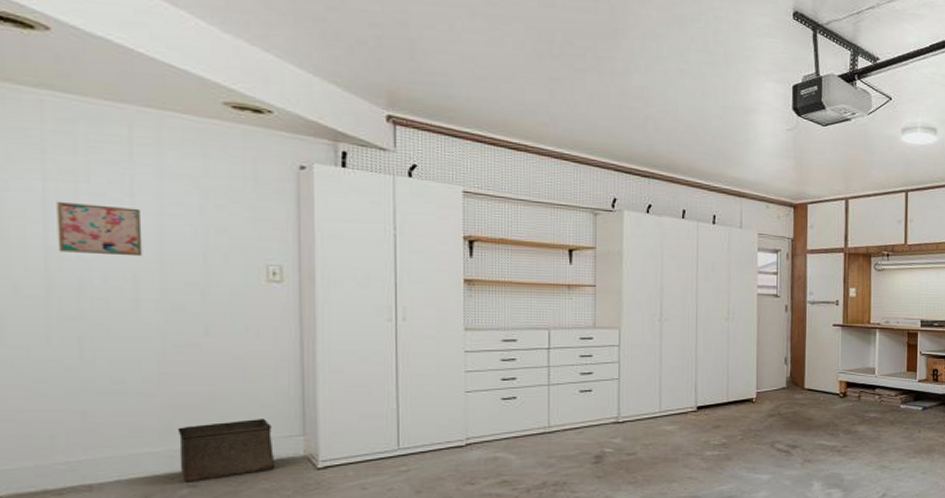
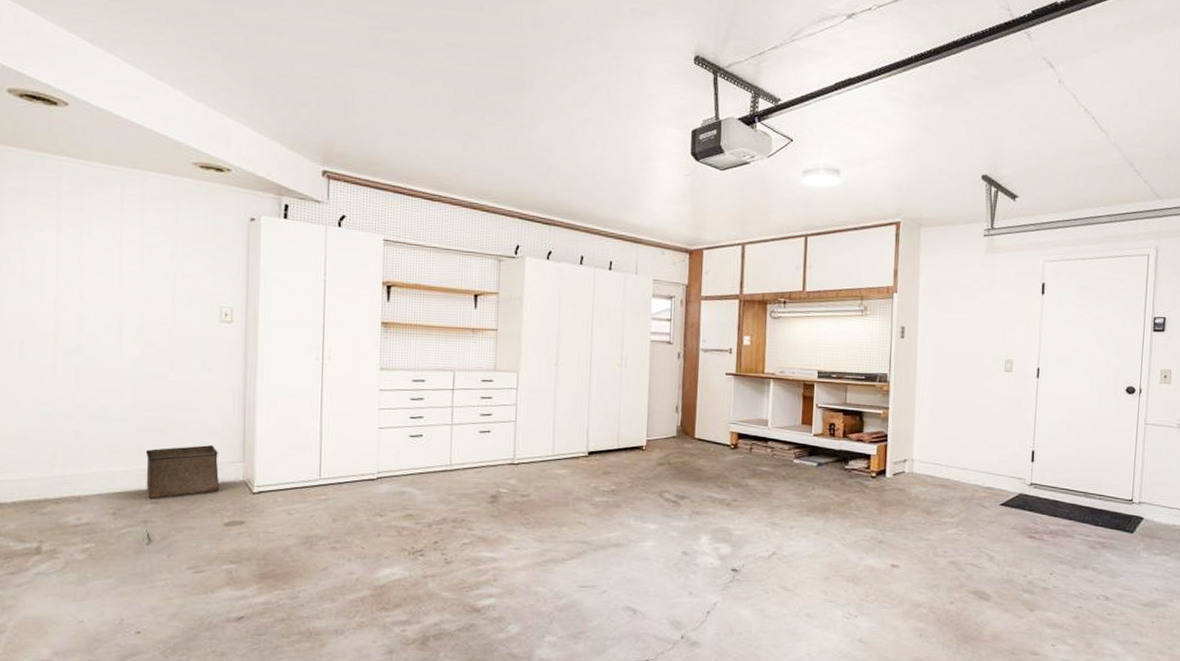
wall art: present [56,201,143,257] -> none [65,251,127,299]

